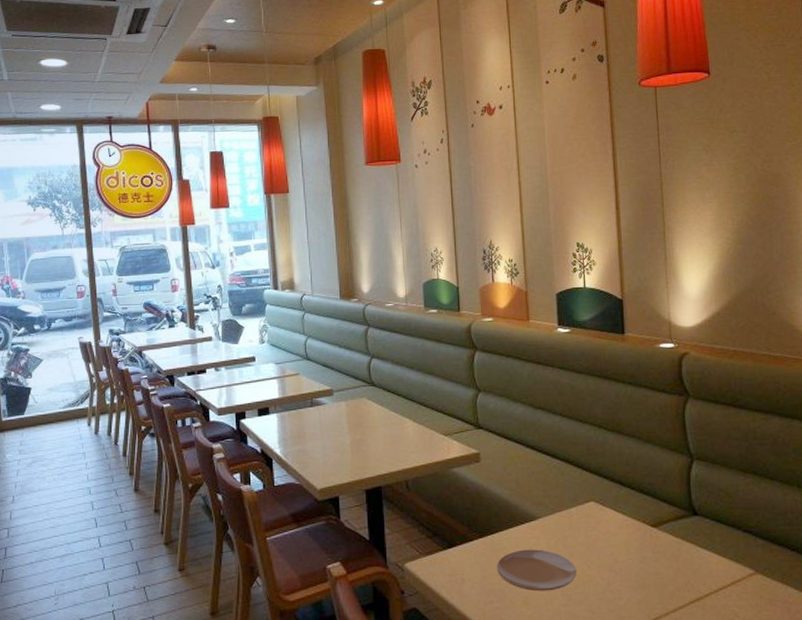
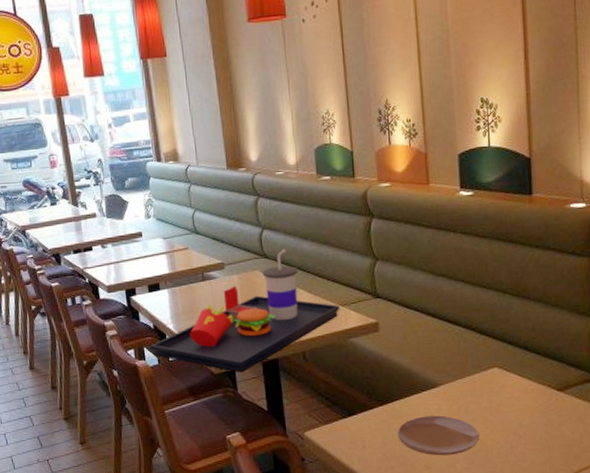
food tray: none [255,377,443,501] -> present [149,248,340,373]

